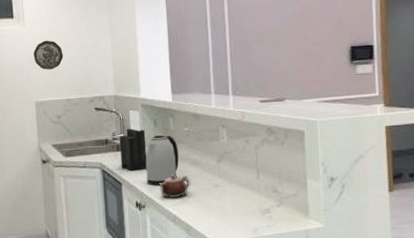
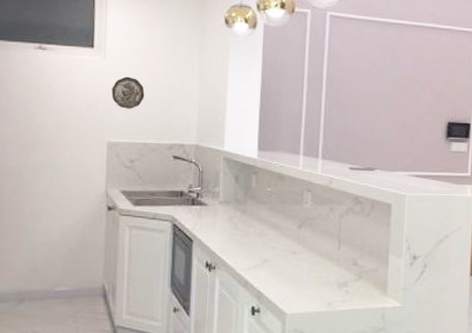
knife block: present [119,110,147,171] -> none [194,163,225,228]
kettle: present [145,135,179,186] -> none [220,193,258,246]
teapot: present [158,174,191,199] -> none [232,235,268,262]

